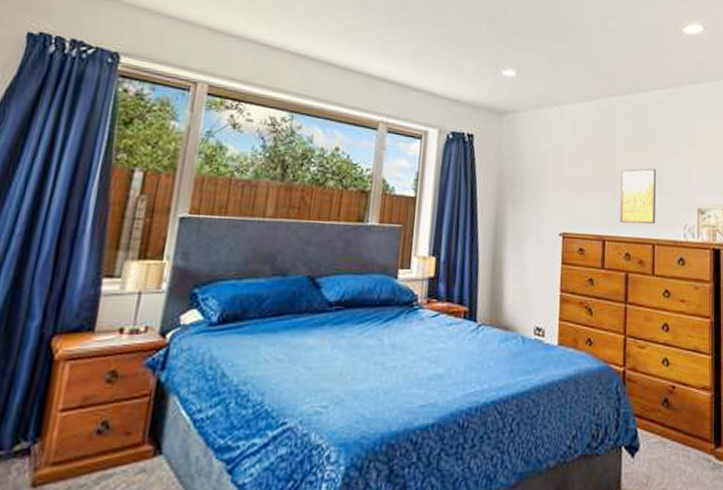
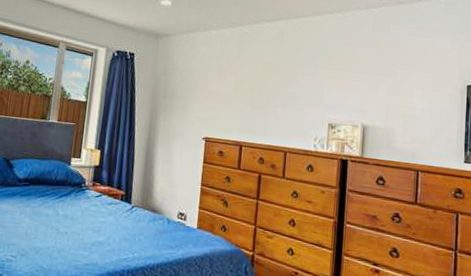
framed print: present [620,168,656,225] -> none [256,86,292,135]

